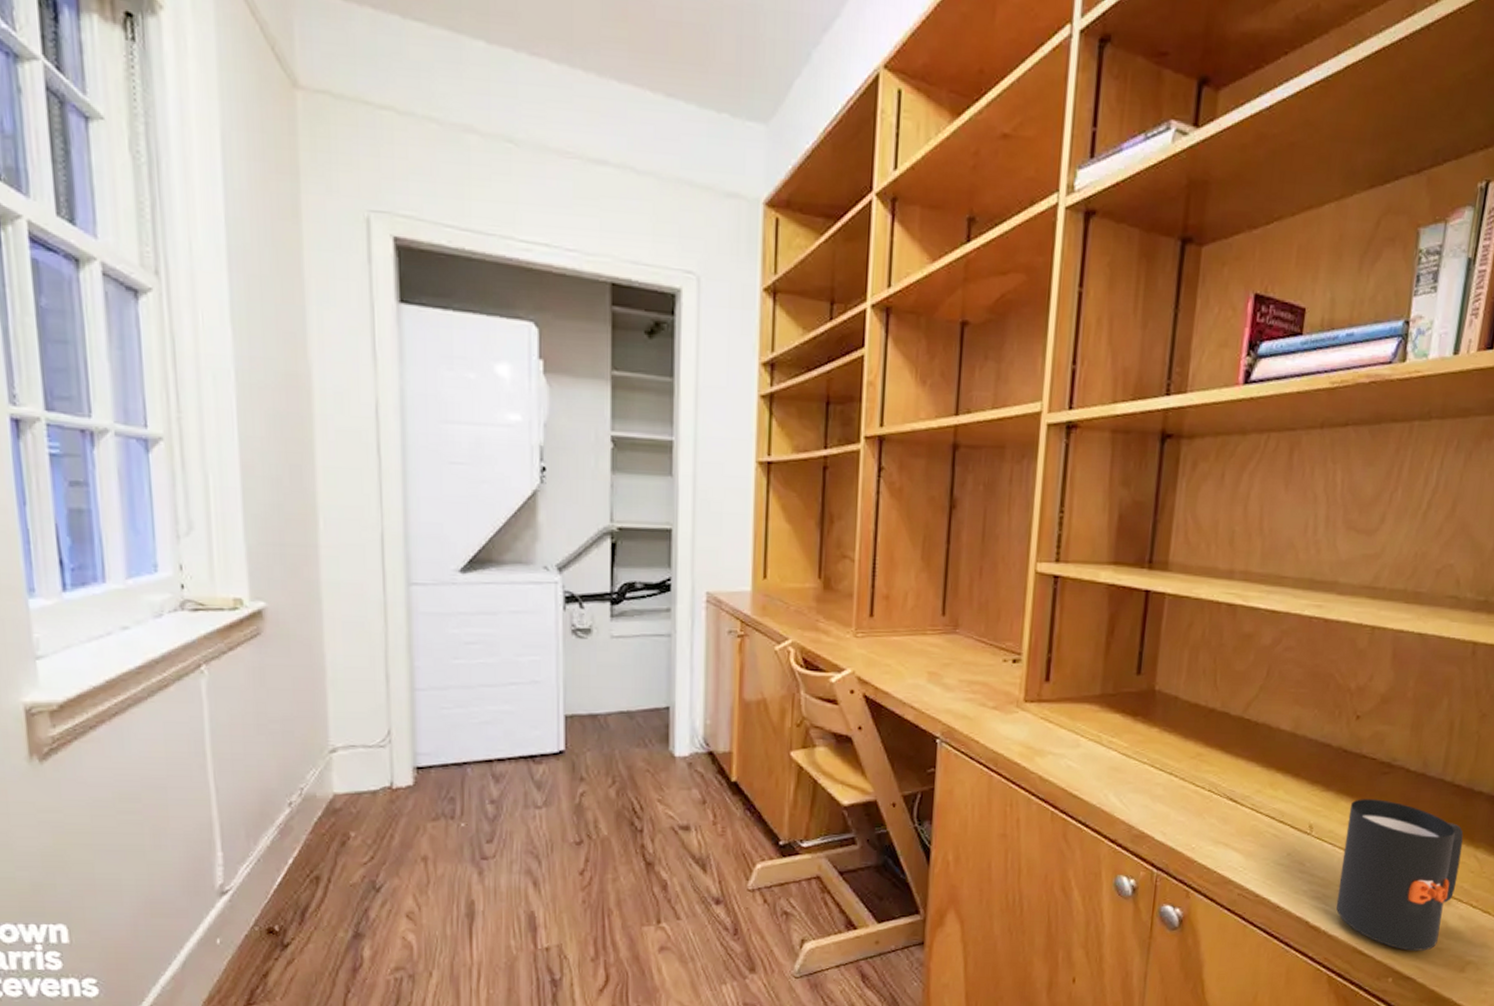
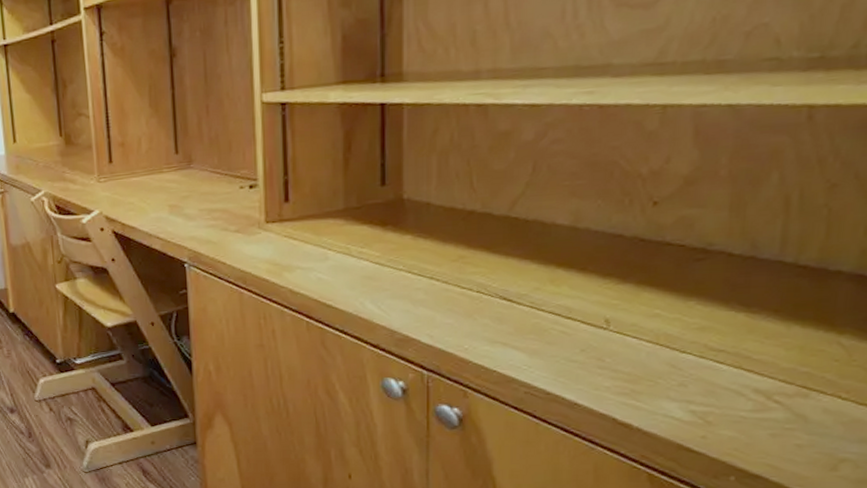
mug: present [1335,799,1464,951] -> none [649,288,819,448]

